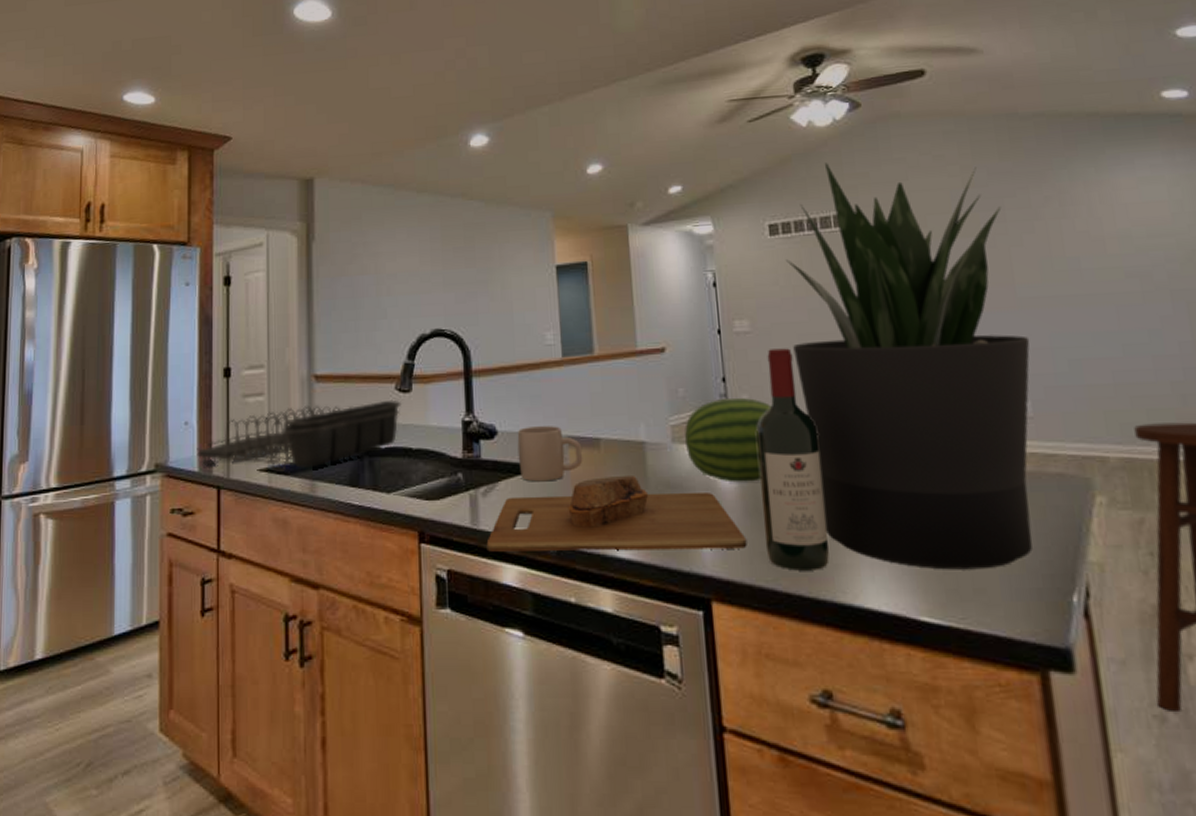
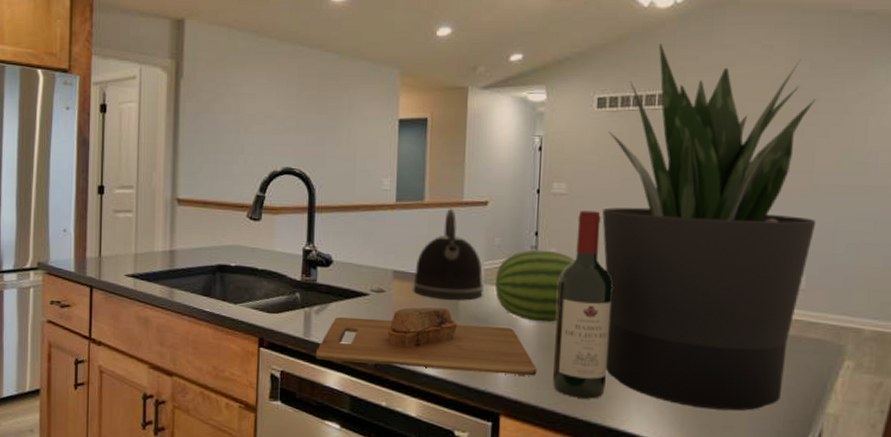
dish rack: present [197,399,402,472] -> none [73,225,252,278]
mug: present [517,426,583,482] -> none [349,259,405,307]
kettle: none [590,359,674,465] -> present [412,208,485,300]

